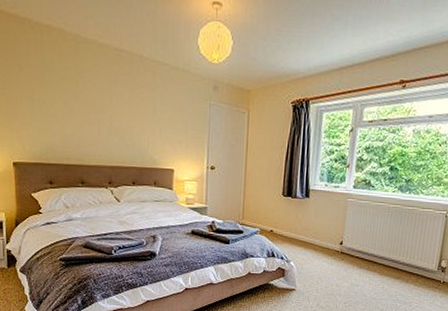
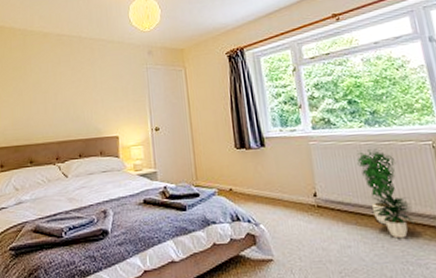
potted plant: none [382,211,414,283] -> present [357,149,415,239]

